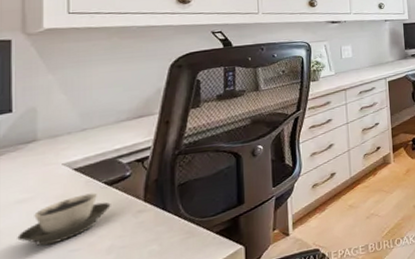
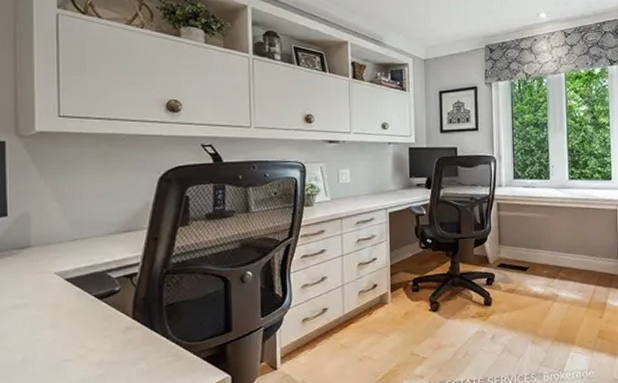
cup: present [17,192,111,247] -> none [14,305,101,353]

